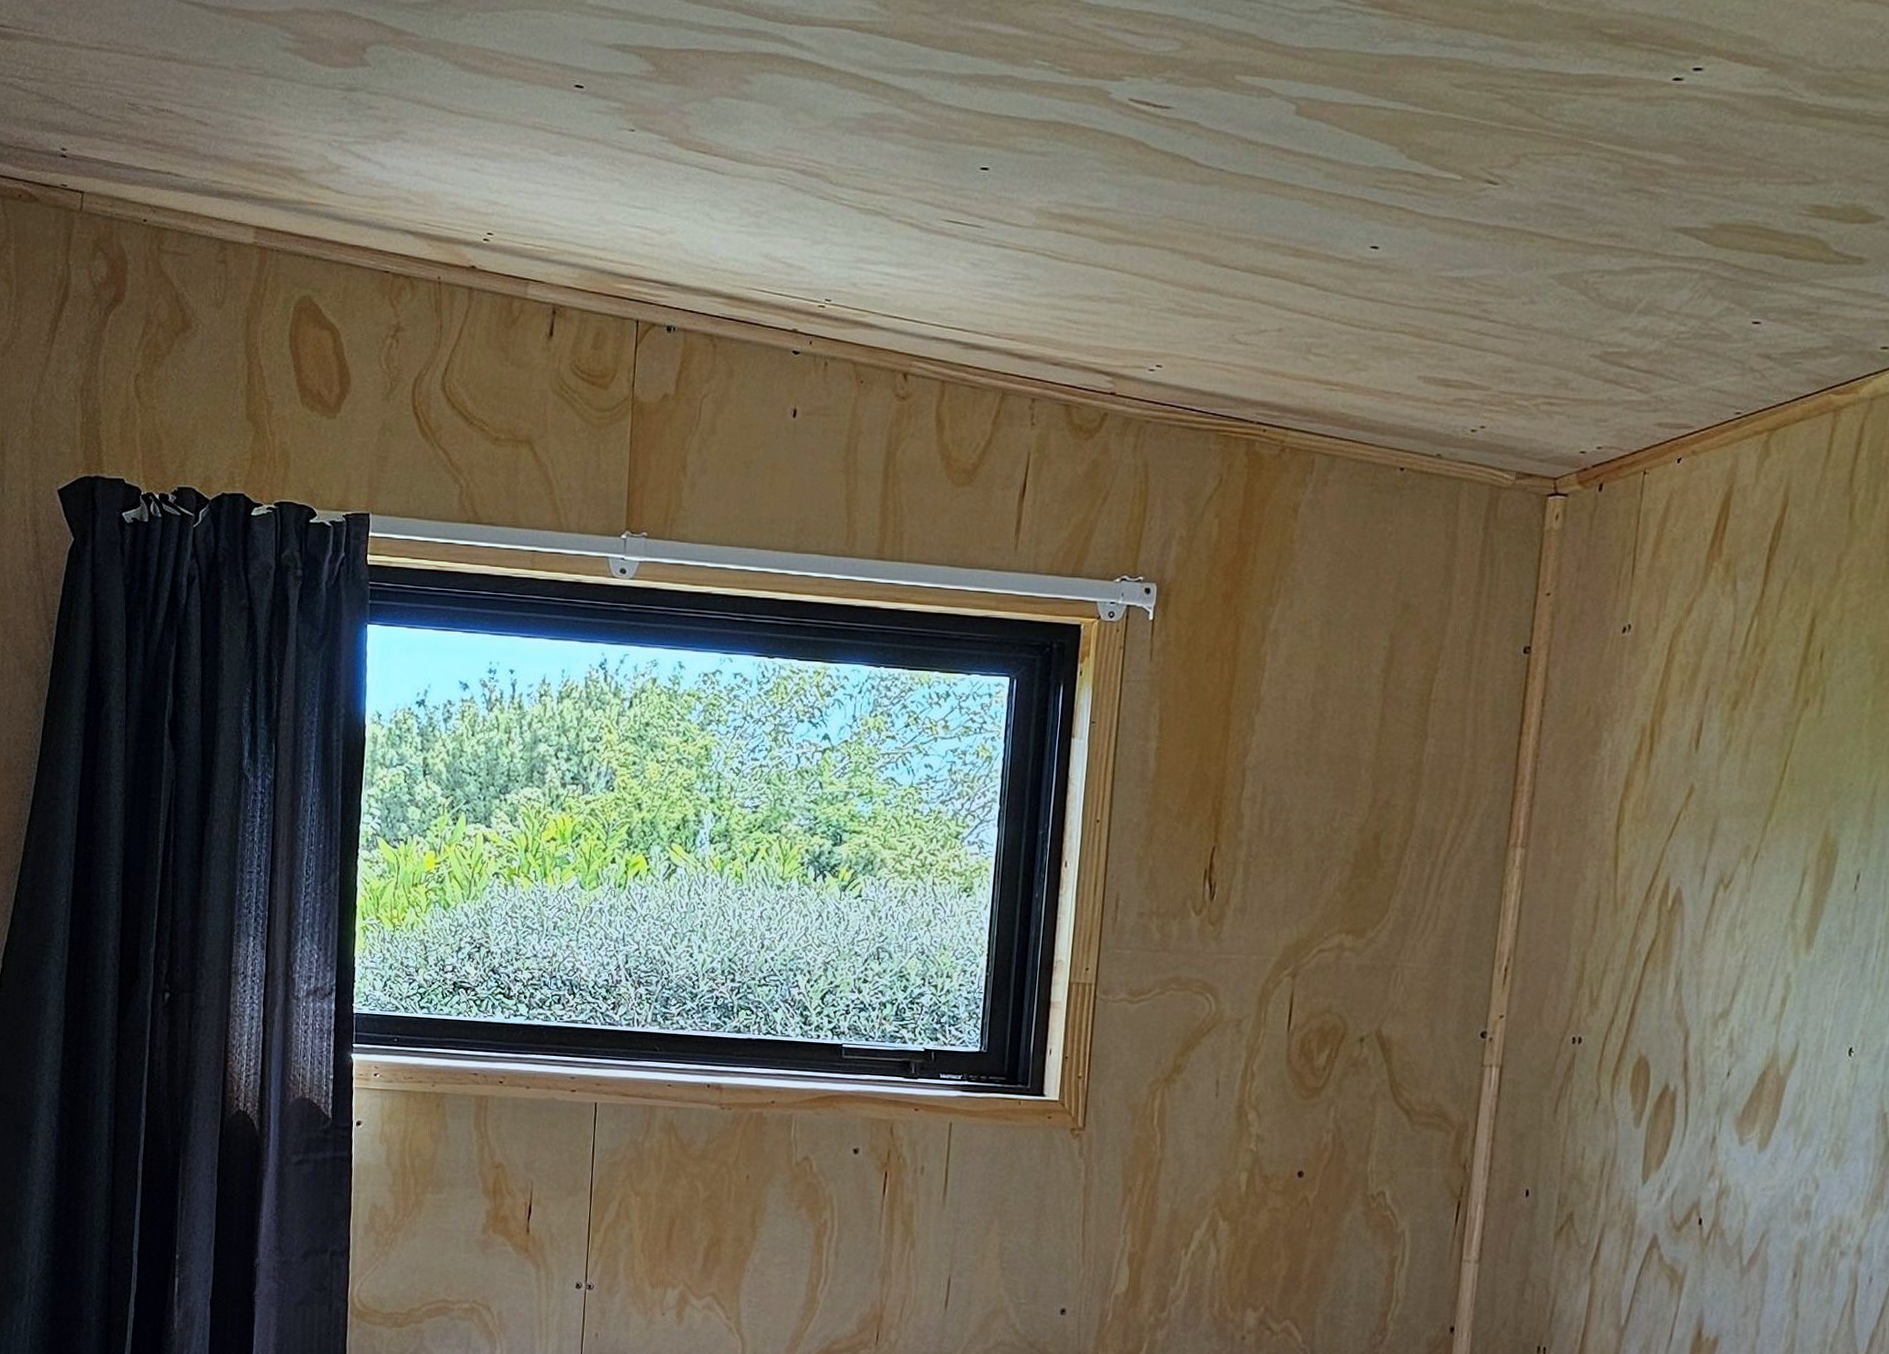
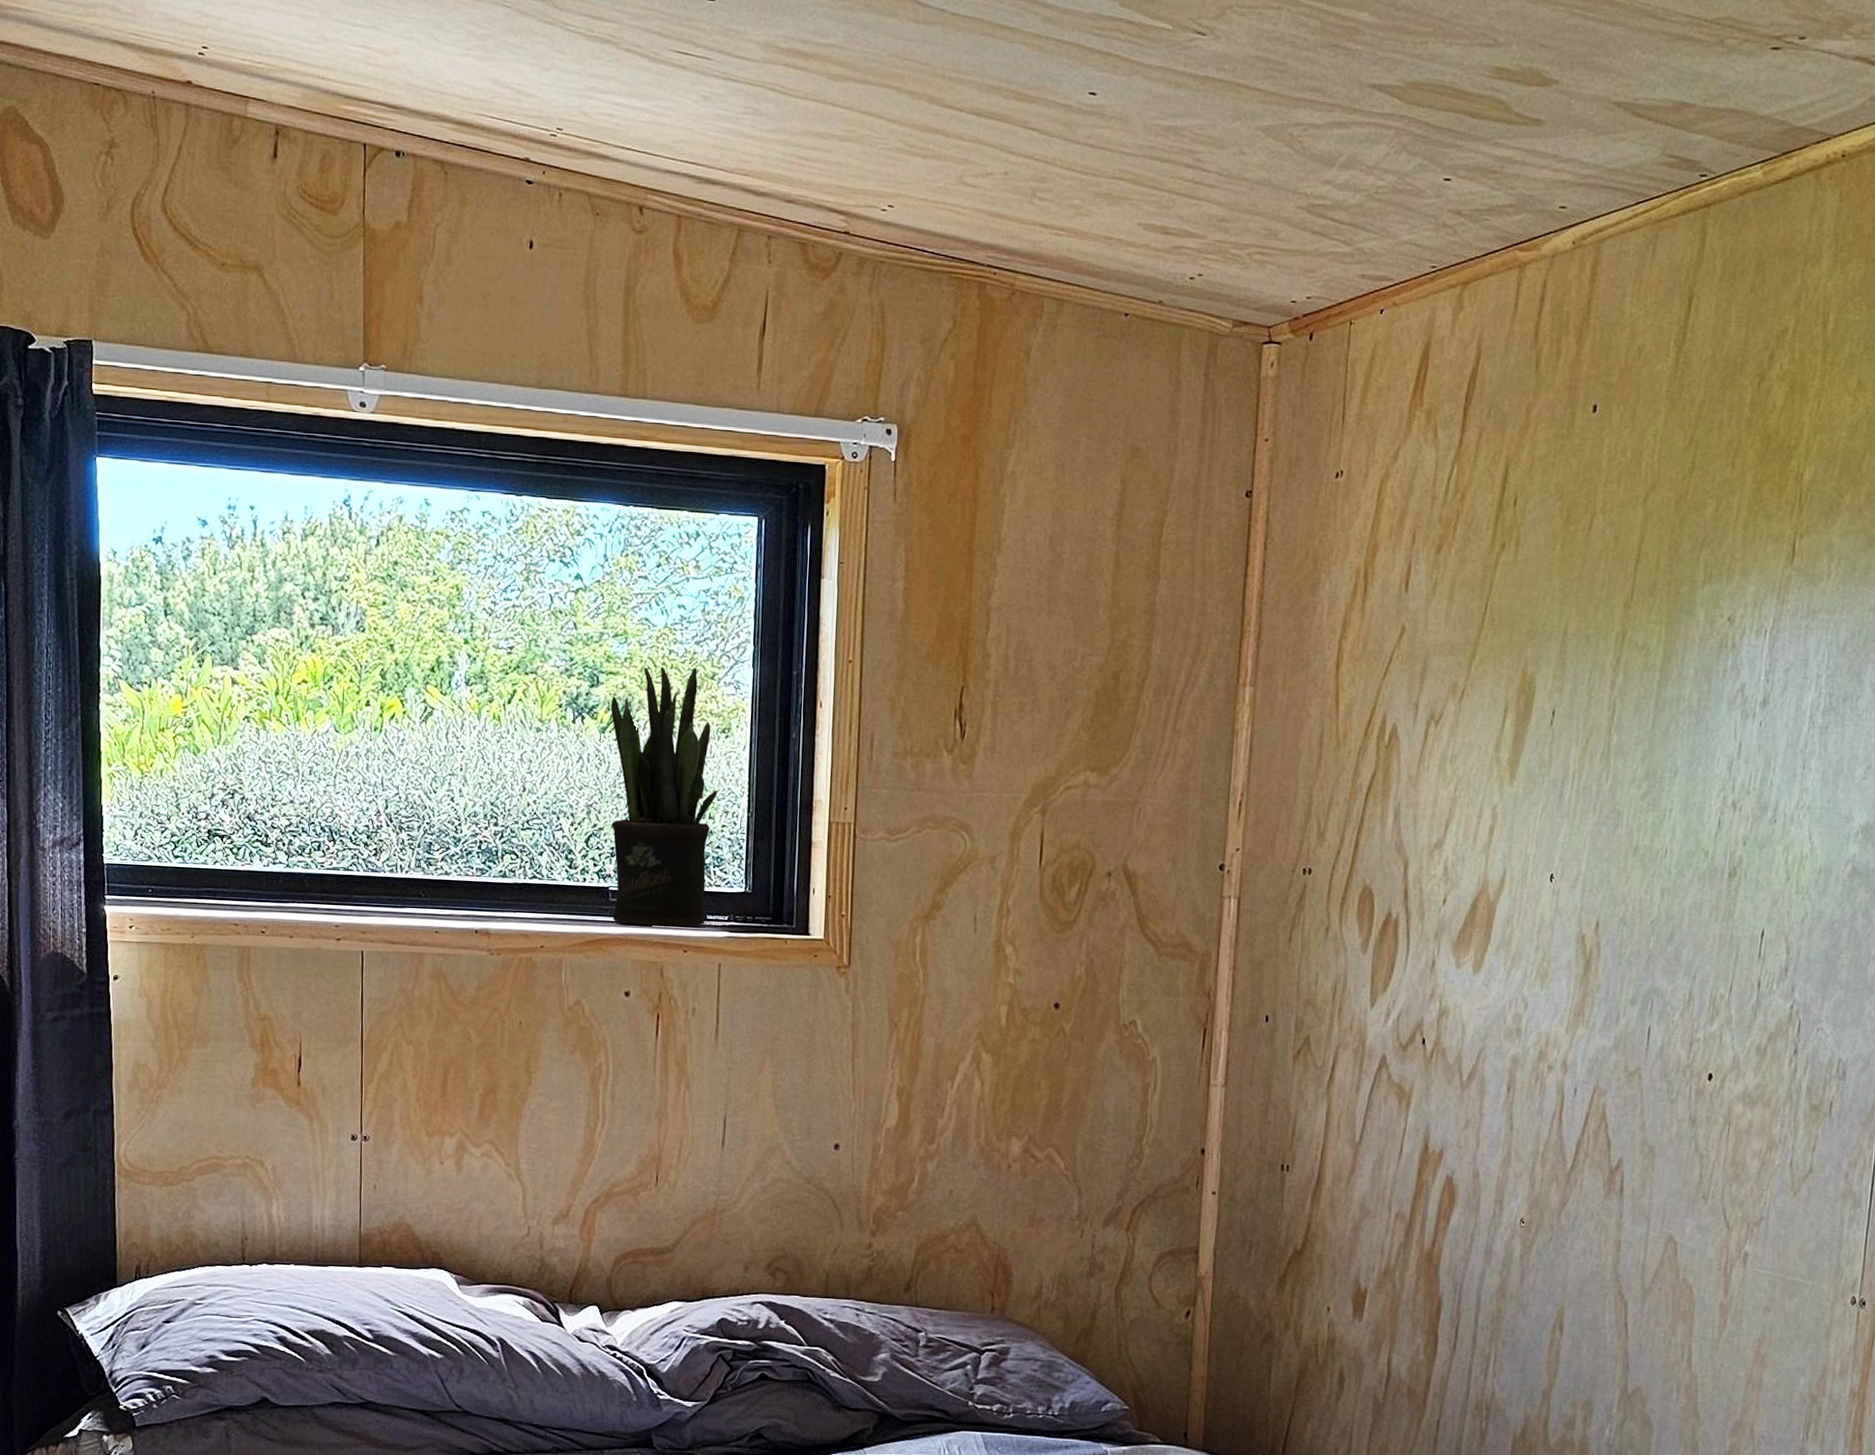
potted plant: none [844,826,957,1085] -> present [610,667,718,927]

